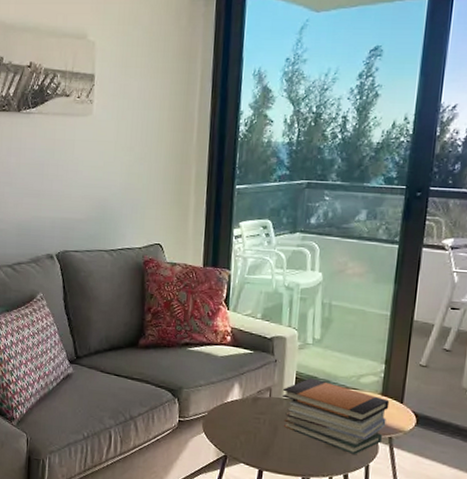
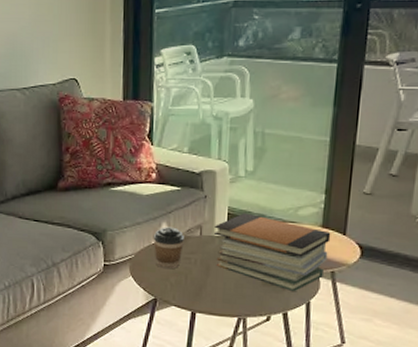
coffee cup: none [225,387,255,428] -> present [153,227,184,269]

